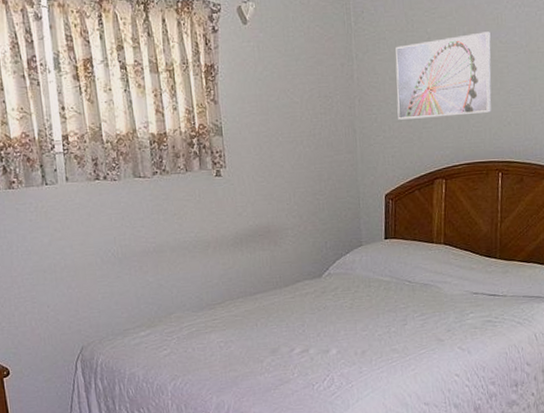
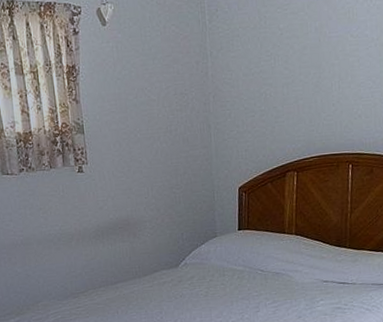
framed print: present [395,31,492,120] -> none [248,26,343,115]

